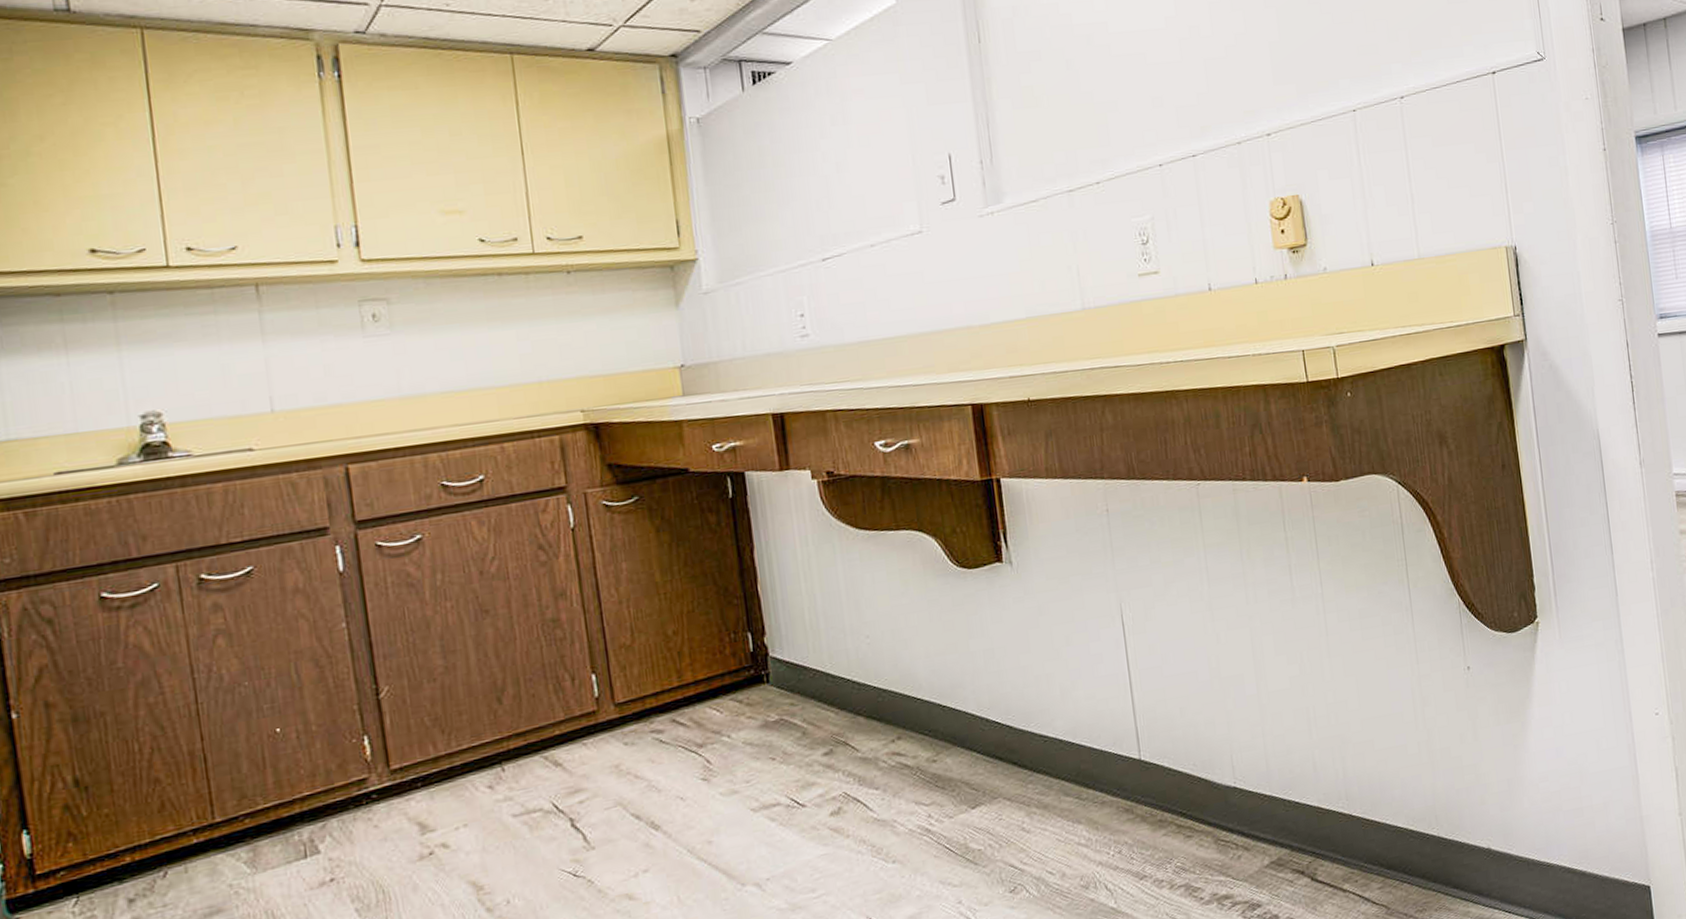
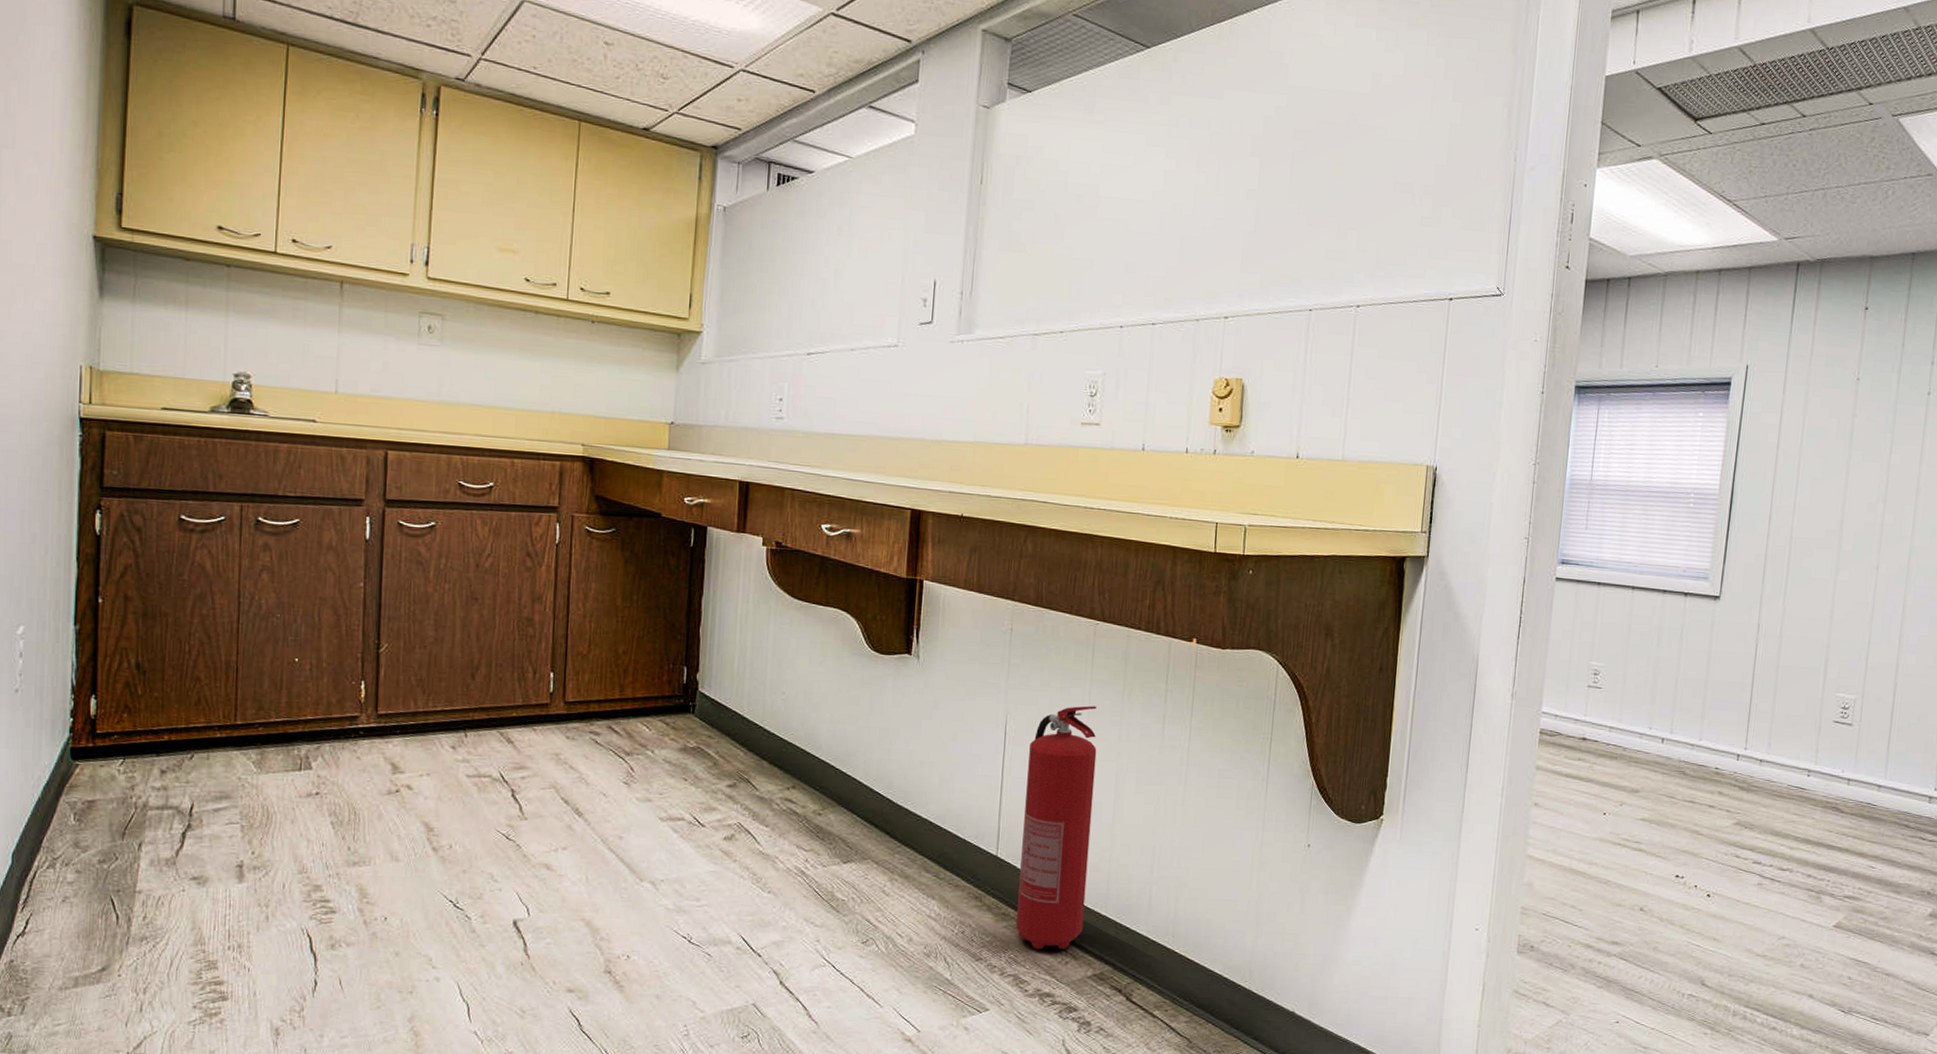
fire extinguisher: none [1152,572,1250,851] -> present [1016,705,1097,950]

